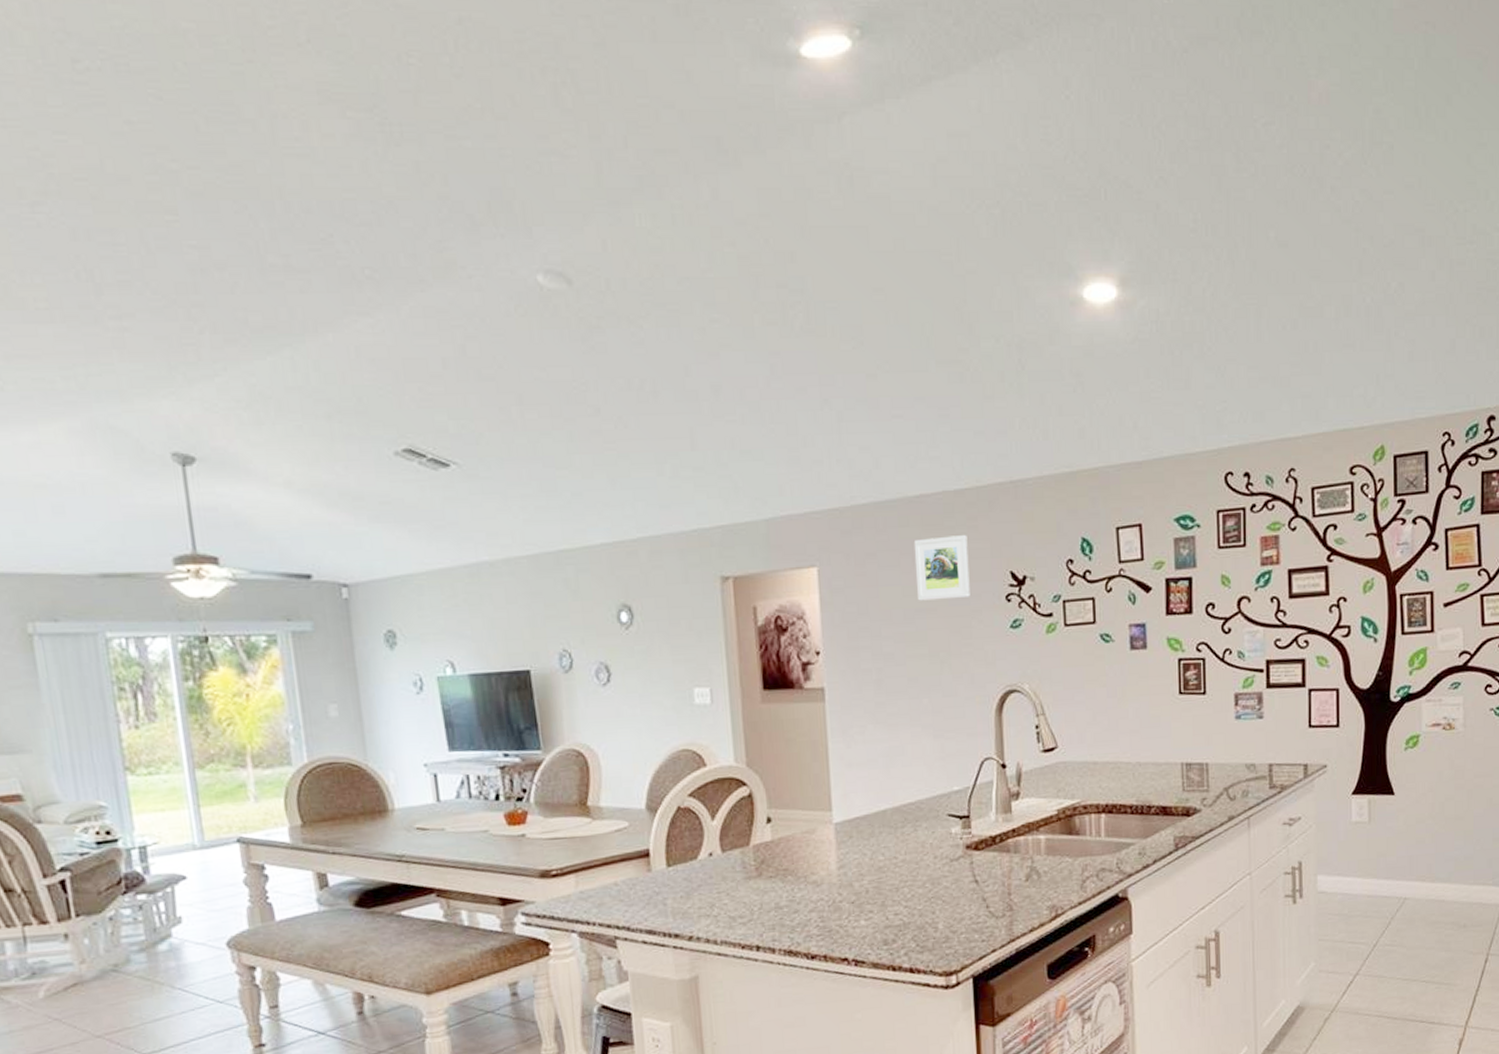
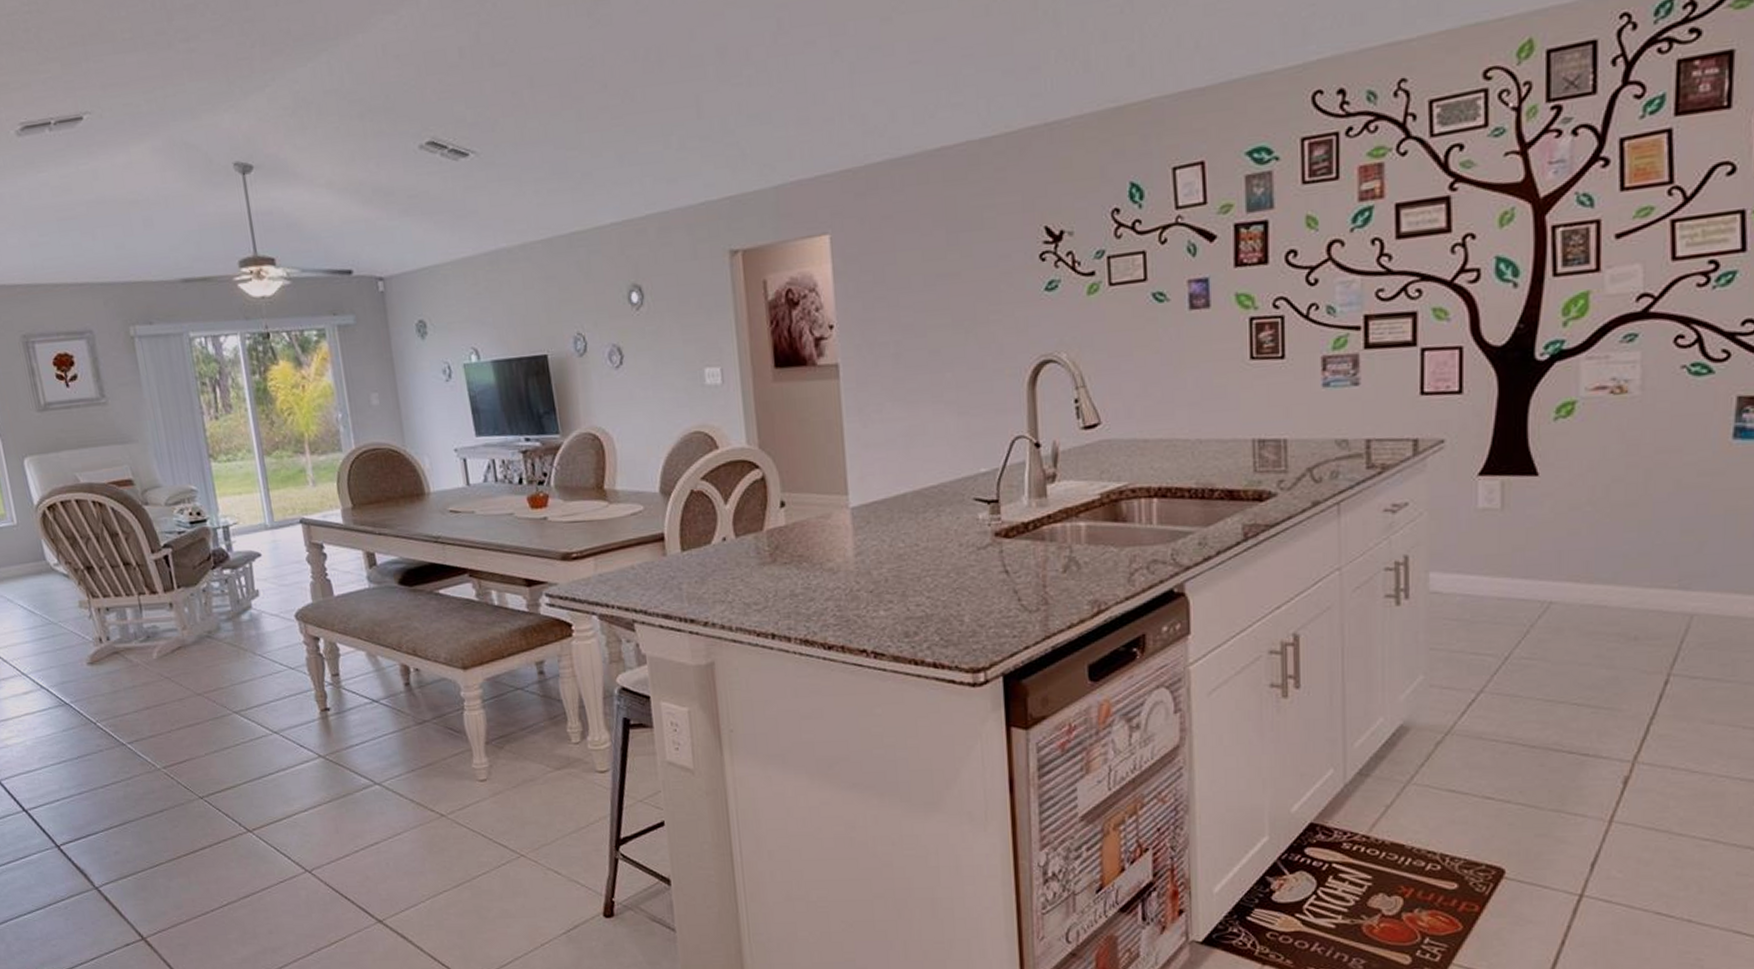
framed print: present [913,535,970,601] -> none [934,189,999,265]

